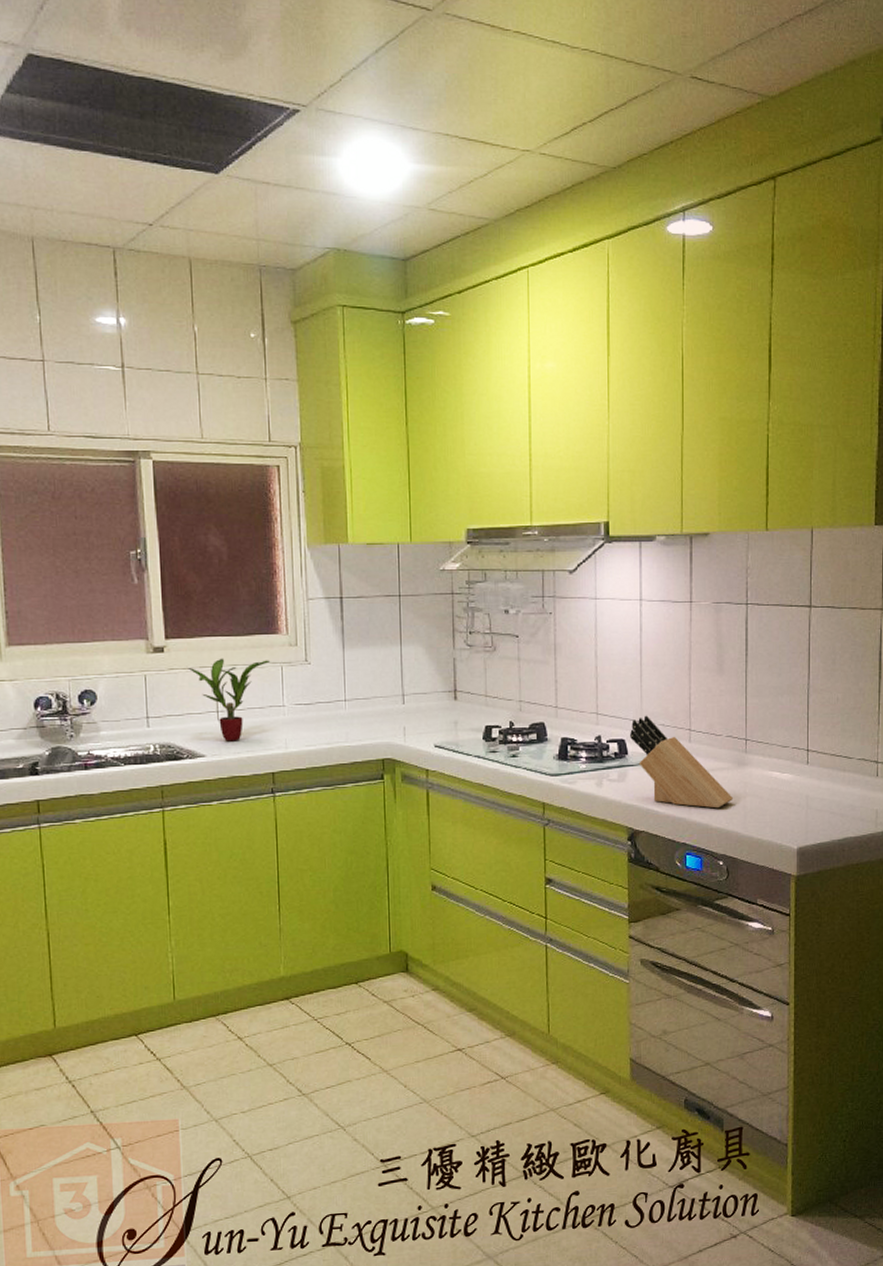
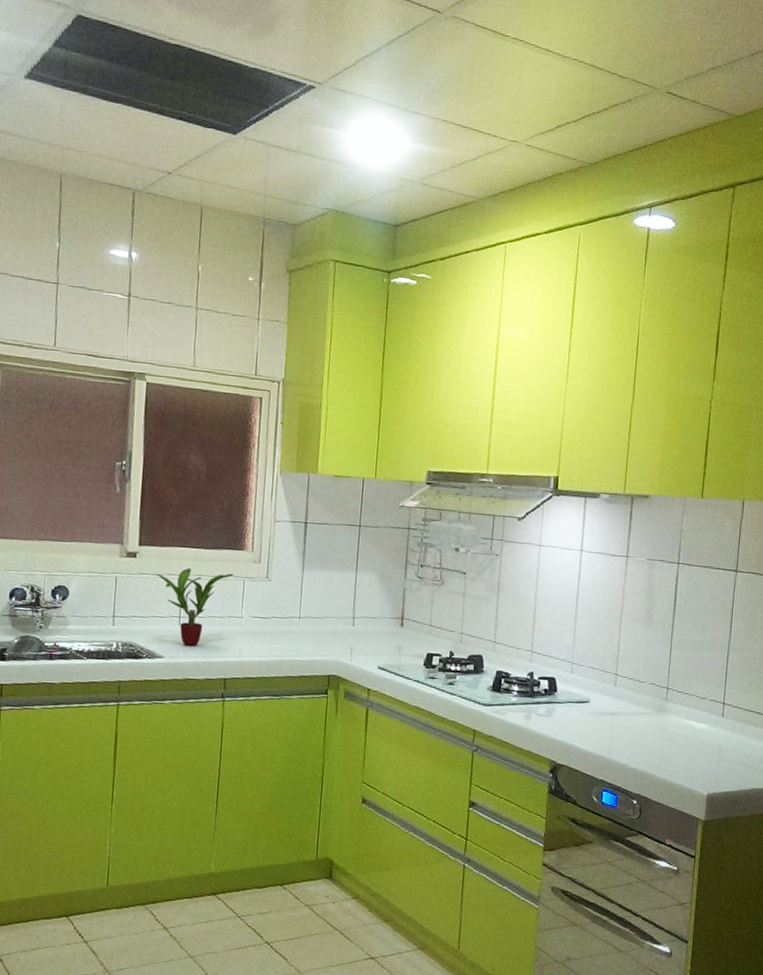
knife block: present [630,715,734,809] -> none [560,657,652,750]

